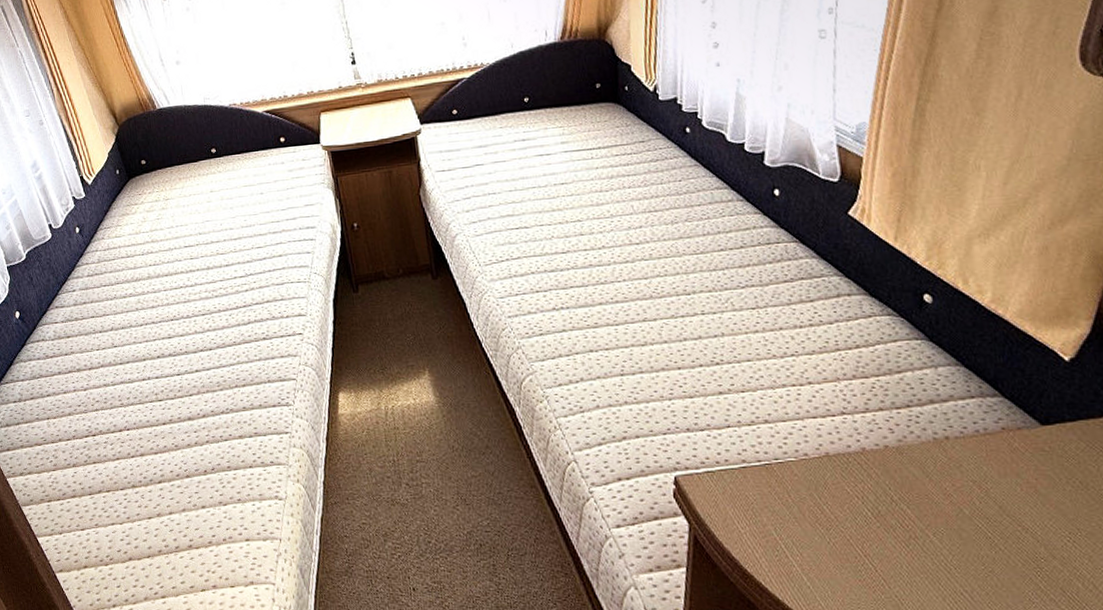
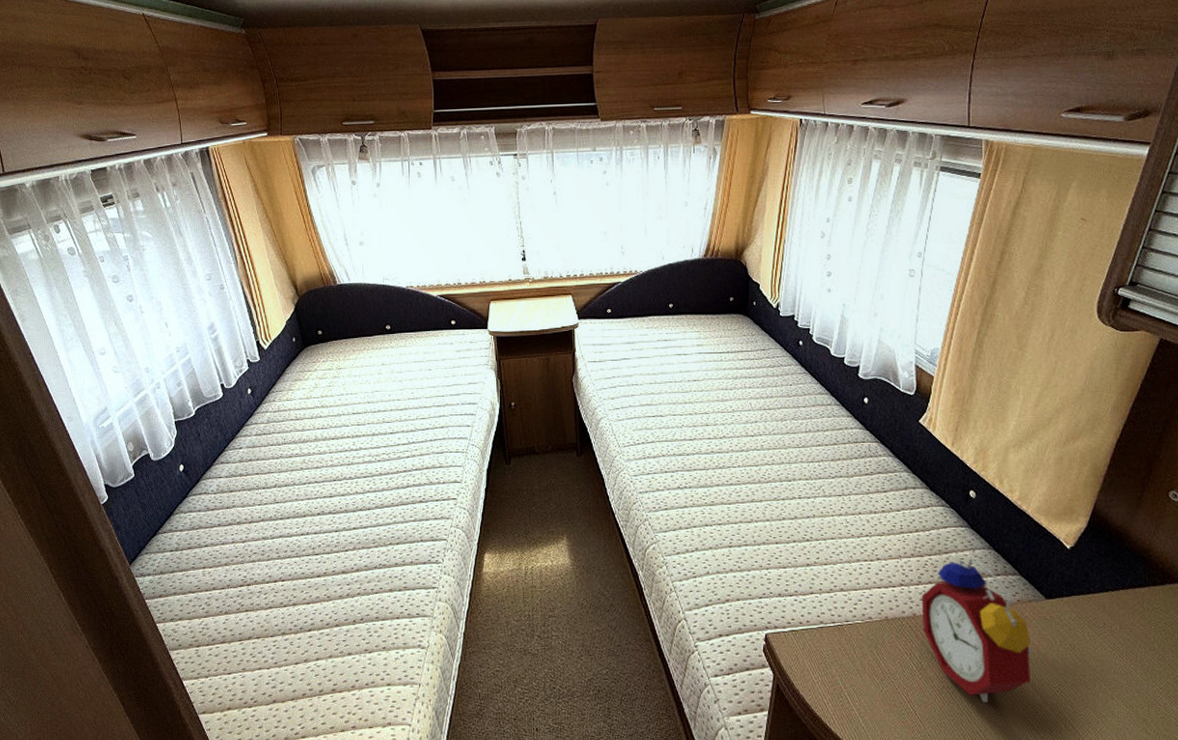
alarm clock: none [870,376,1030,556] -> present [921,557,1033,702]

